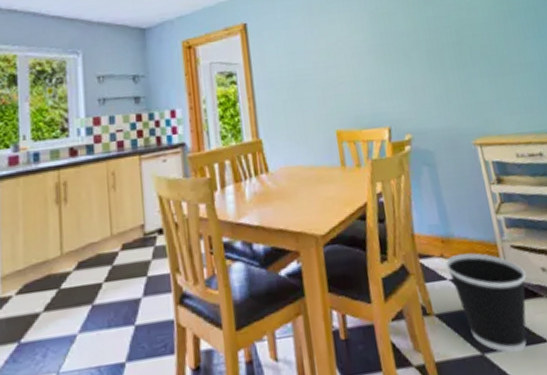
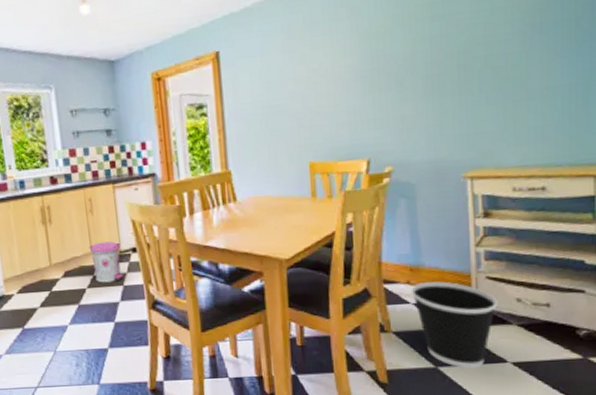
trash can: none [108,221,148,275] -> present [89,241,124,283]

